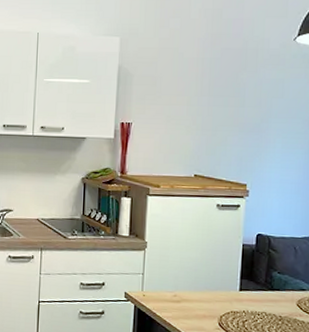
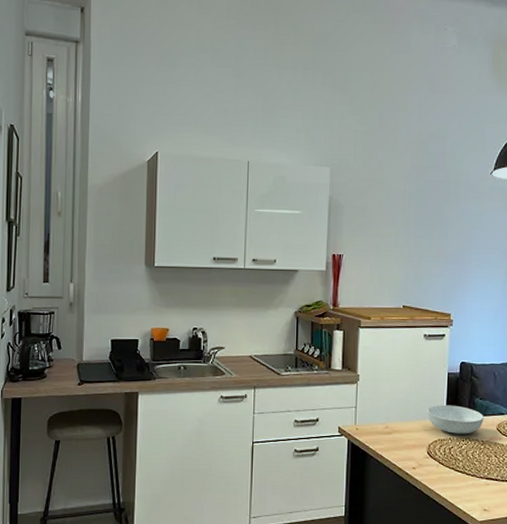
serving bowl: none [218,276,283,308] -> present [426,404,484,434]

